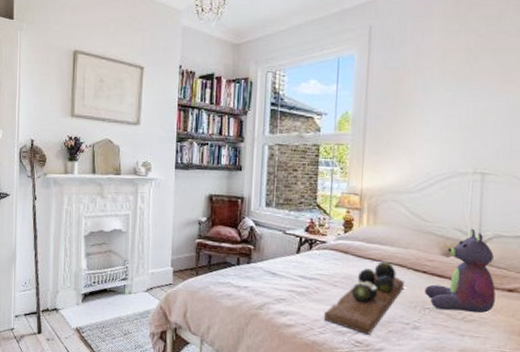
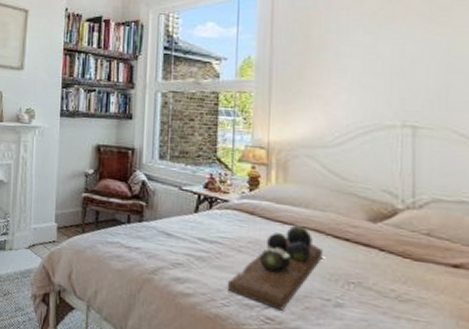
stuffed bear: present [425,228,496,314] -> none [348,190,437,292]

